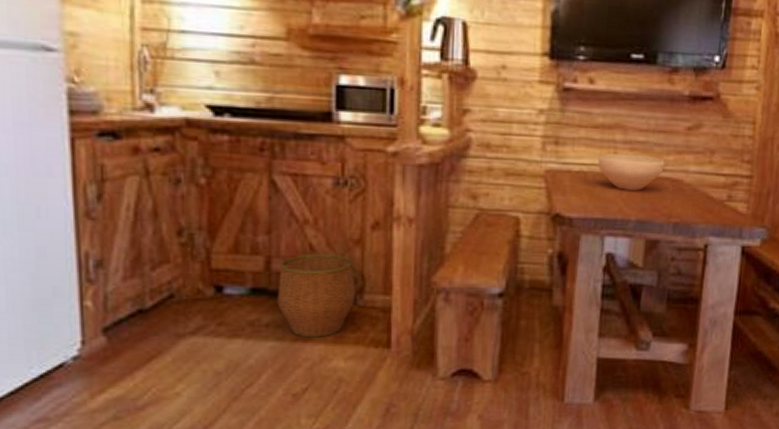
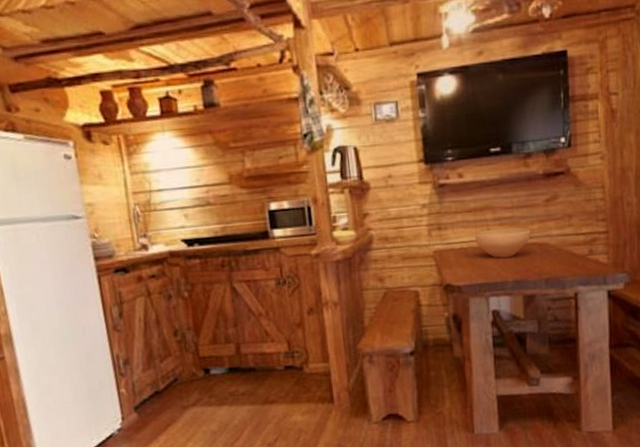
basket: present [277,253,356,338] -> none [245,336,304,401]

